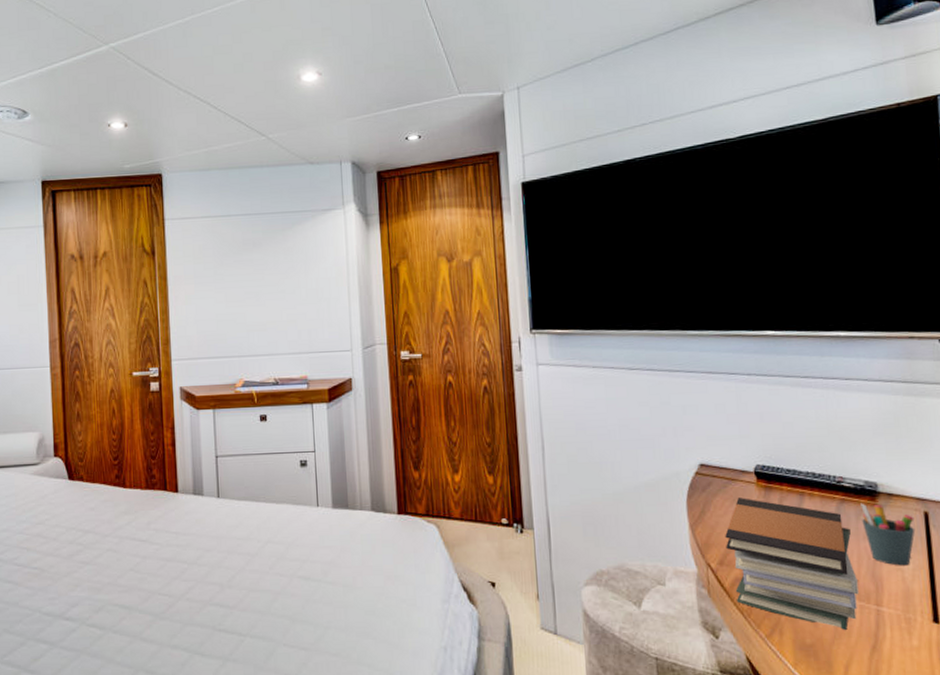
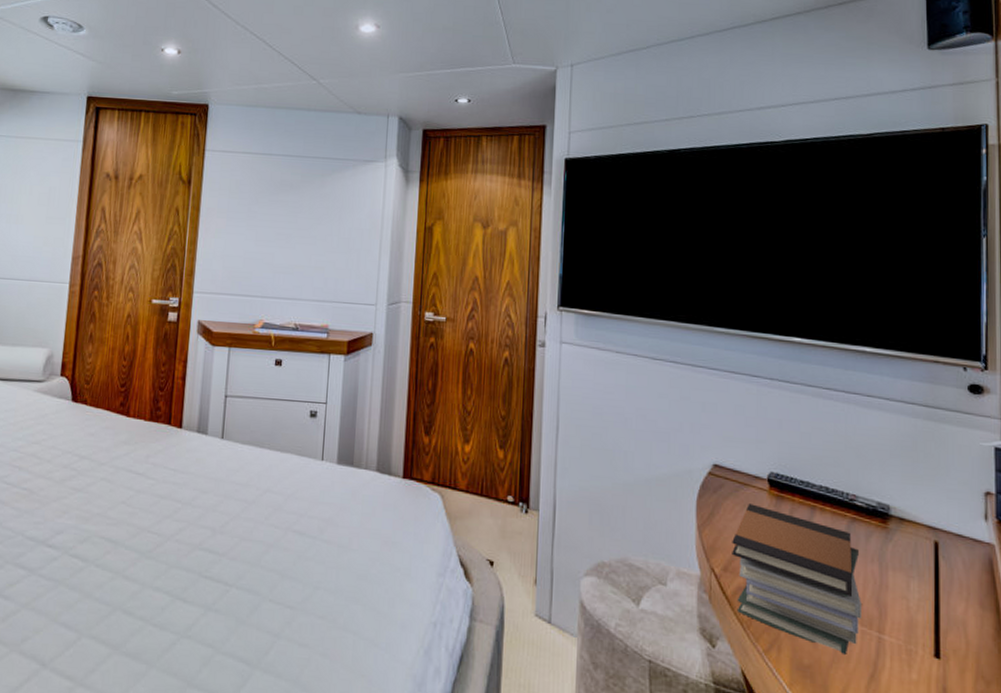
pen holder: present [860,503,915,566] -> none [871,524,924,595]

